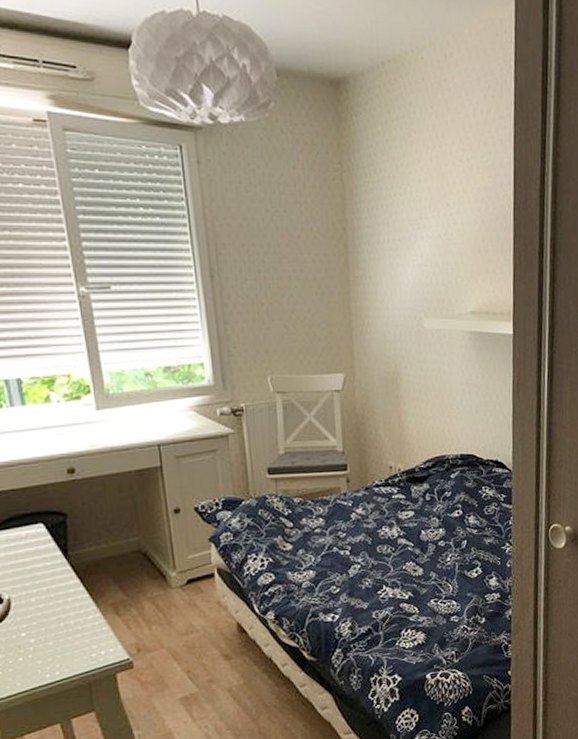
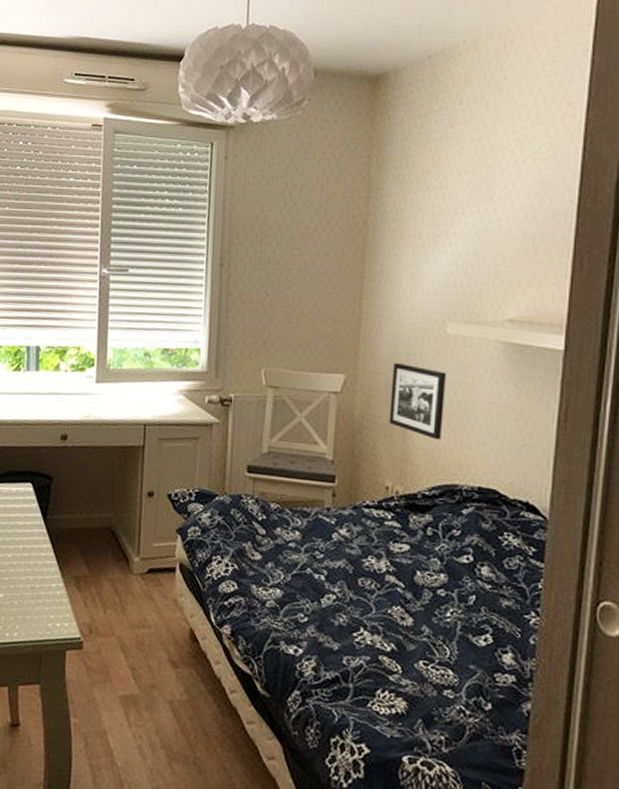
picture frame: none [384,357,429,421] -> present [389,362,447,440]

